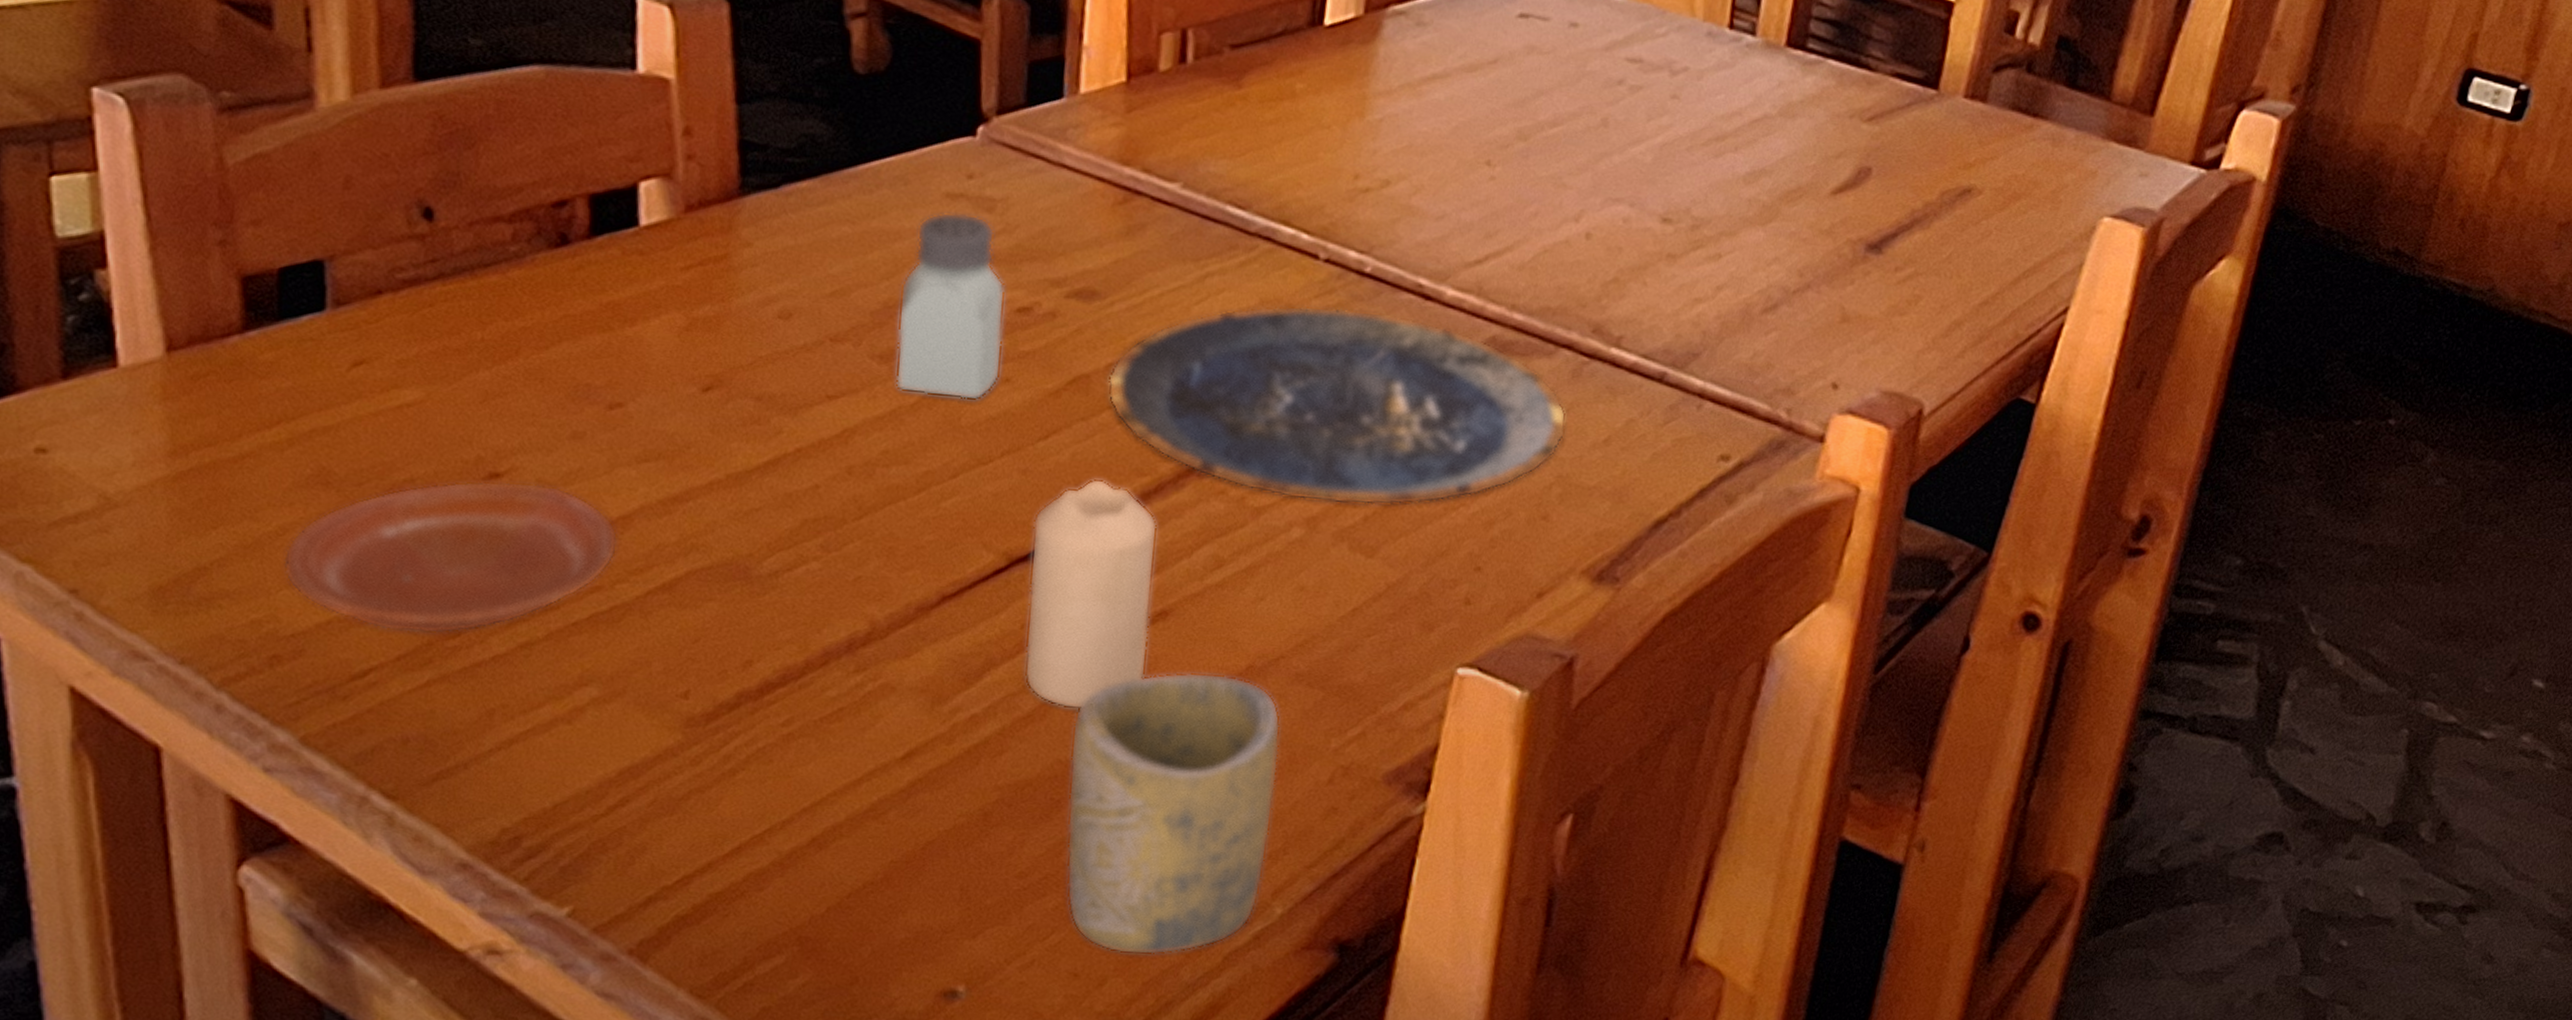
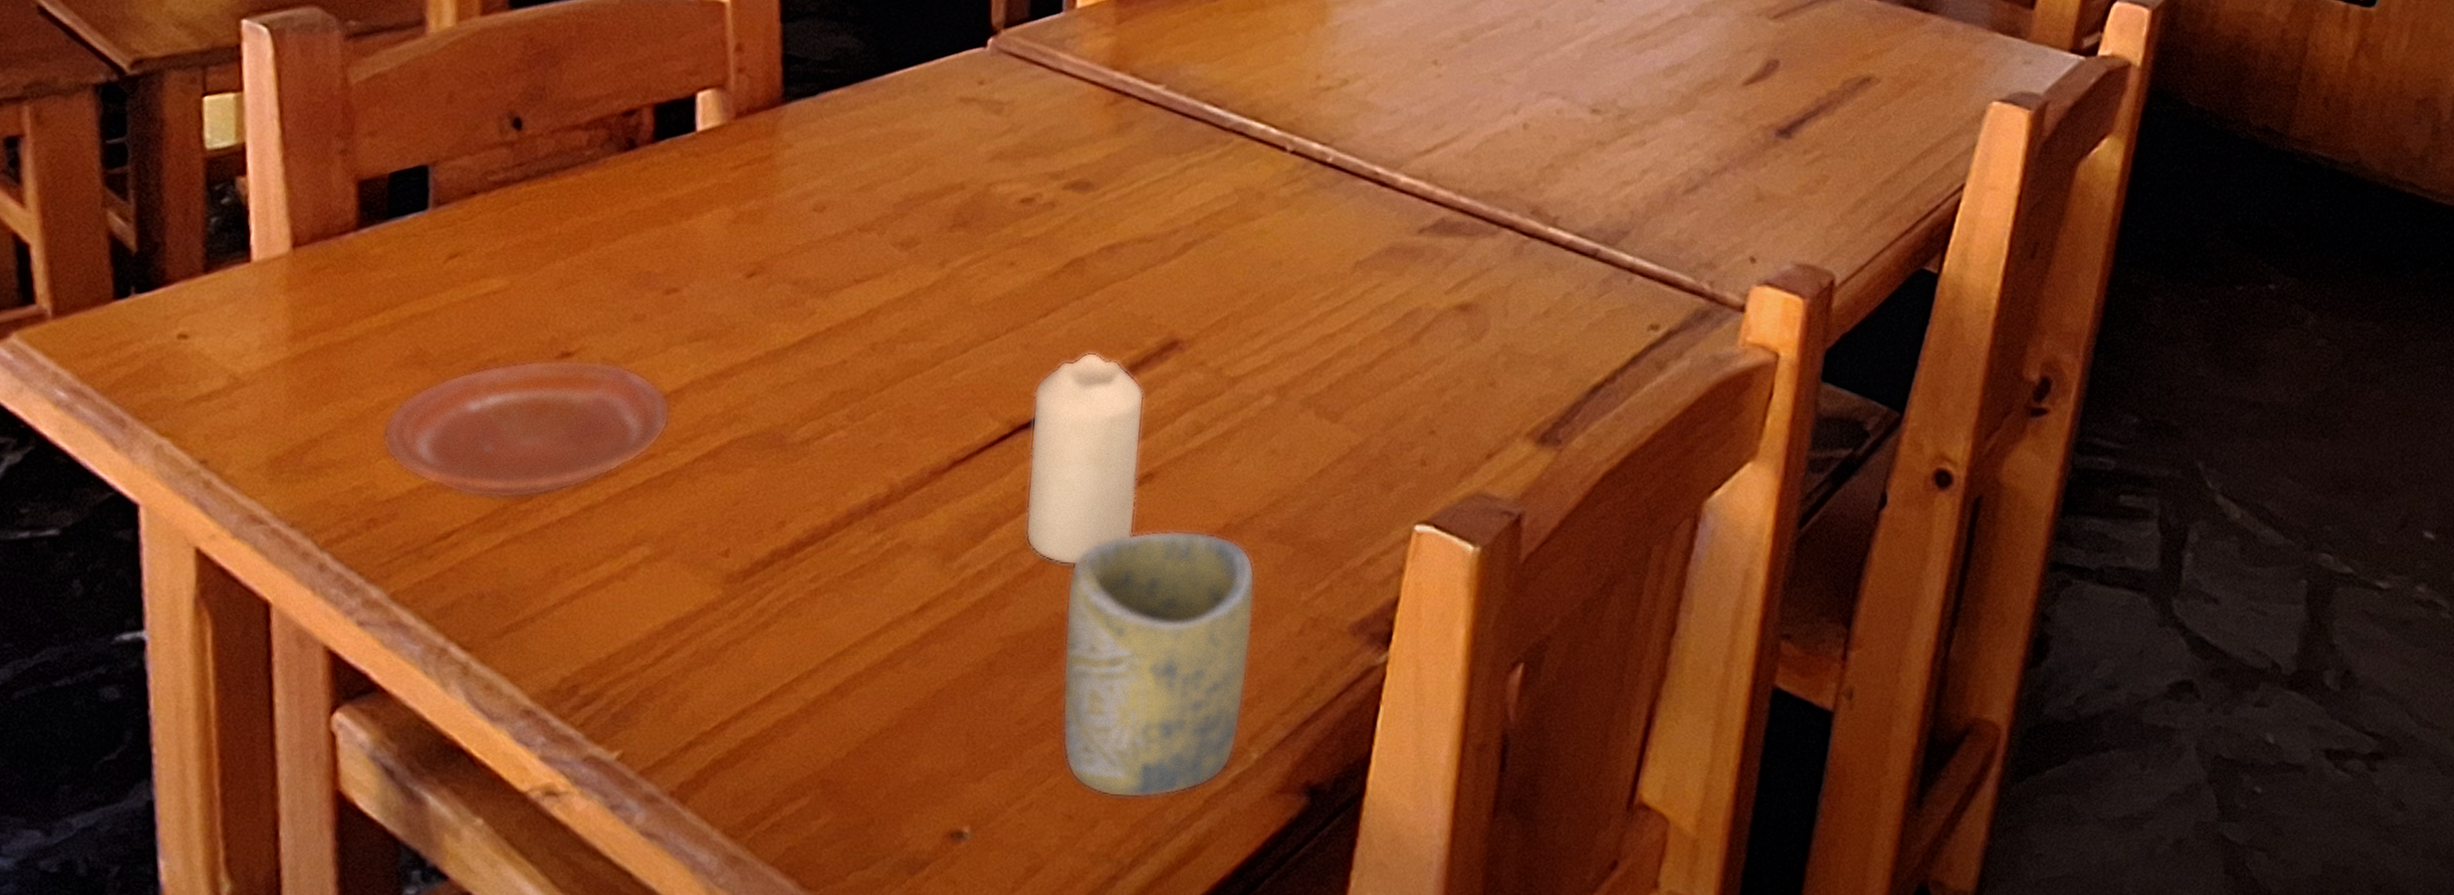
saltshaker: present [895,212,1006,401] -> none [914,114,1011,283]
plate: present [1107,305,1567,506] -> none [1100,192,1510,375]

